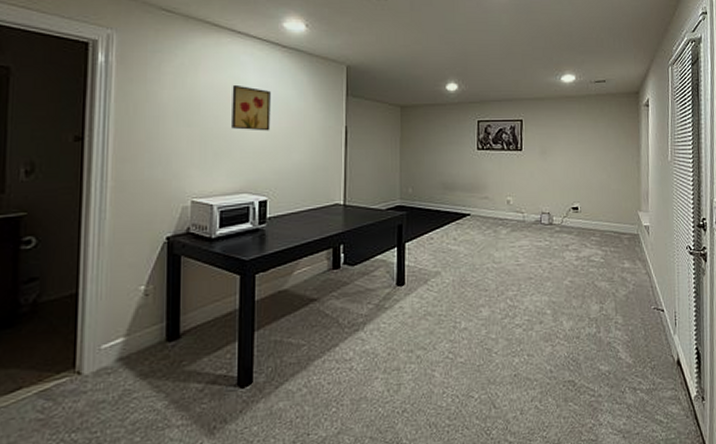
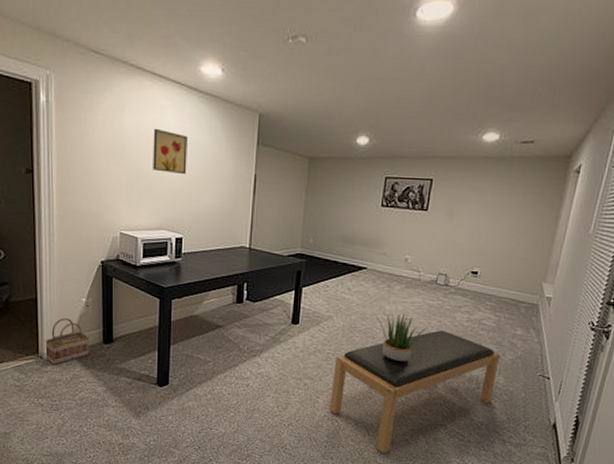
basket: none [85,314,148,382] -> present [45,318,89,366]
bench: none [447,273,615,428] -> present [329,330,501,453]
potted plant: none [485,258,541,315] -> present [375,312,430,362]

